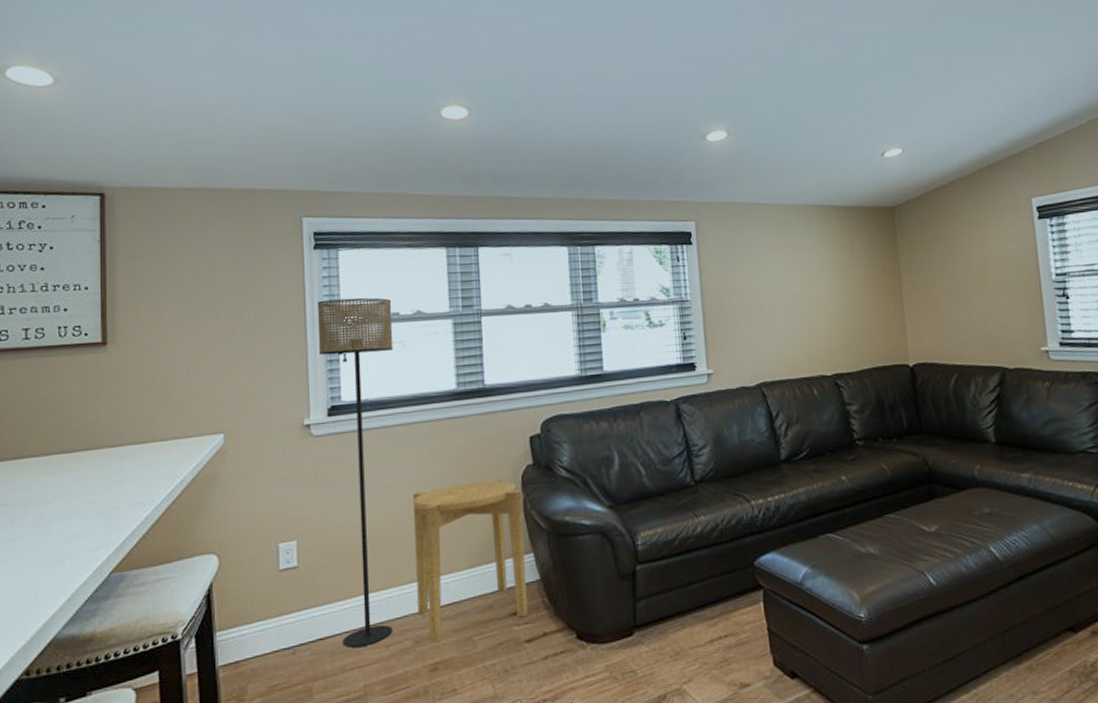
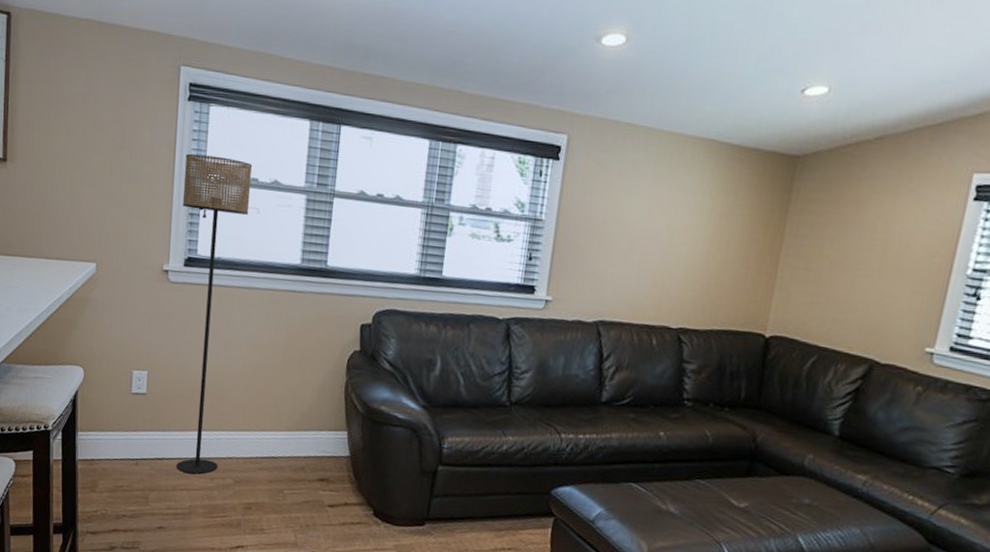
side table: present [413,478,529,643] -> none [241,352,346,487]

